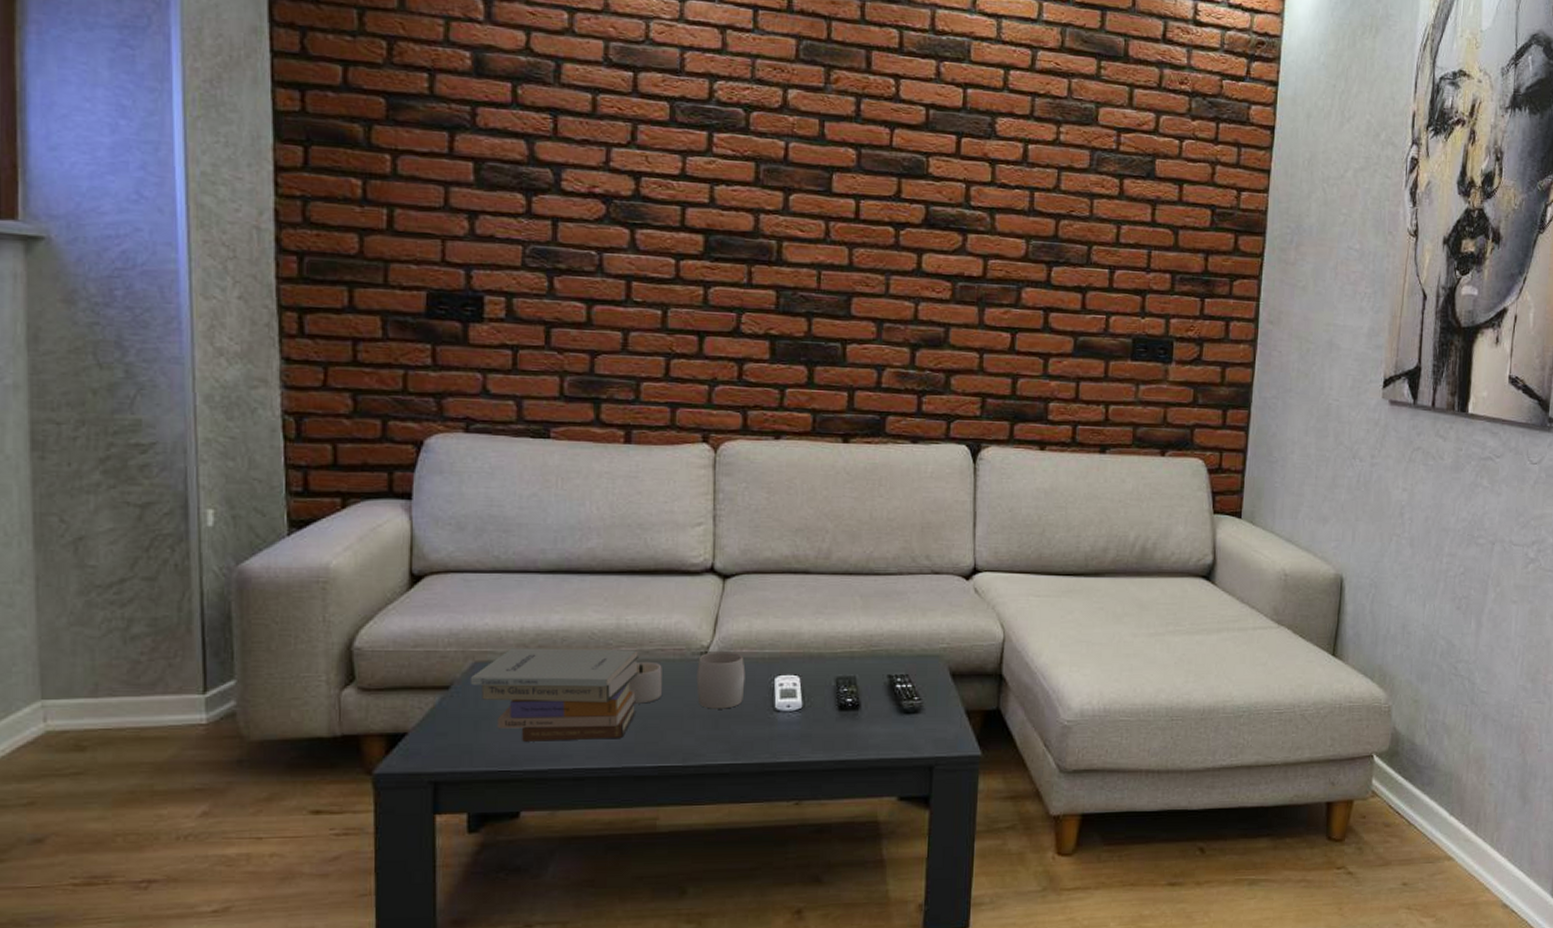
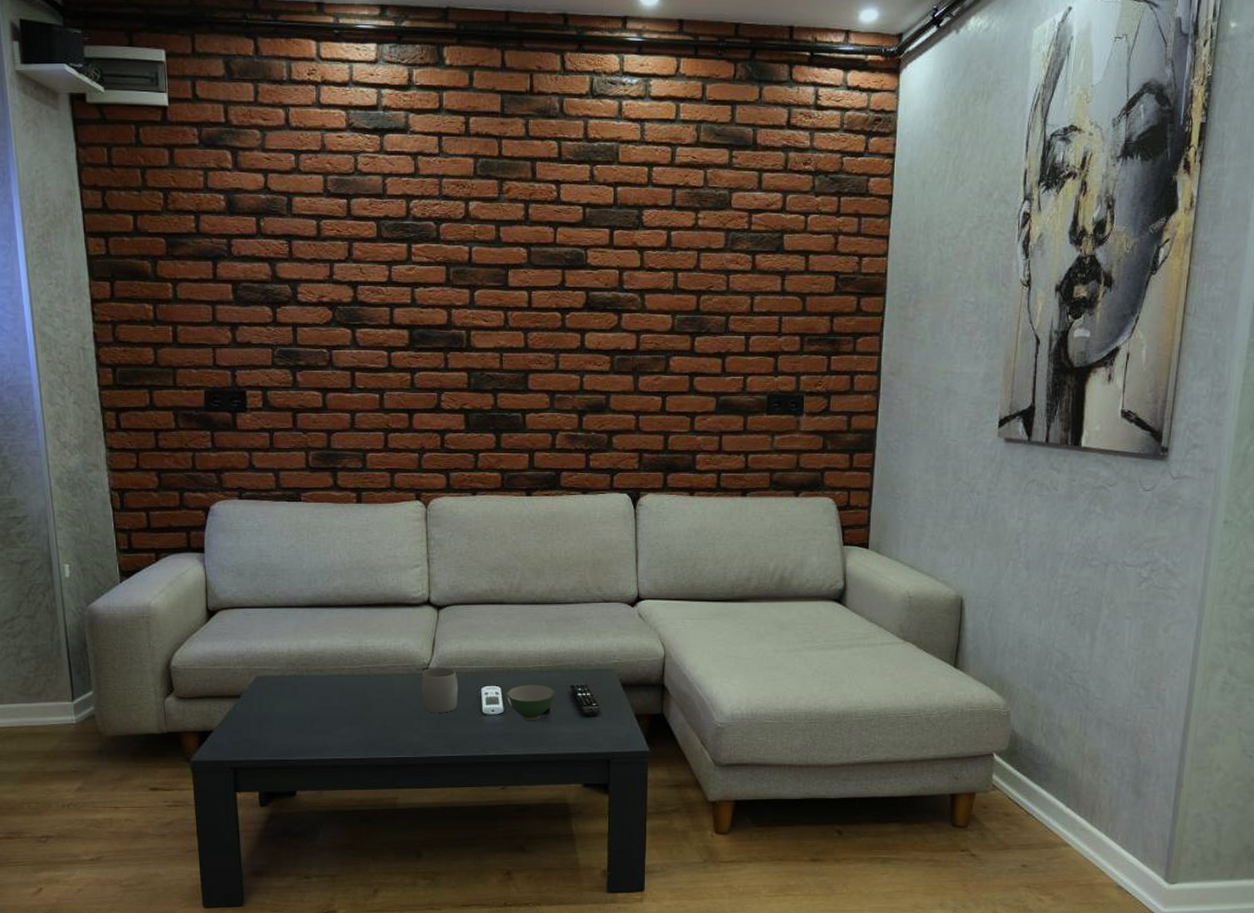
books: present [469,648,640,742] -> none [254,666,378,738]
candle: present [628,661,663,704] -> none [370,675,396,709]
bowl: none [806,673,868,720] -> present [506,684,555,722]

